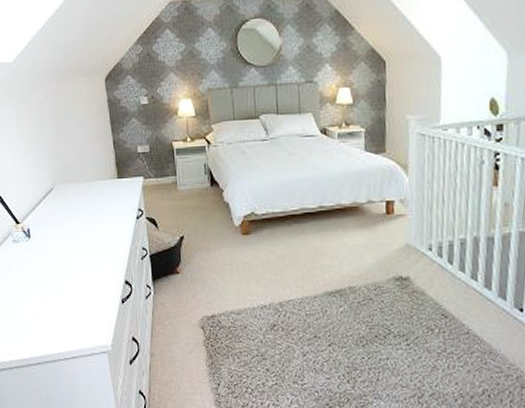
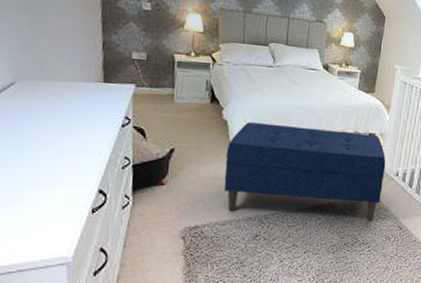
bench: none [232,201,414,308] -> present [223,122,386,221]

